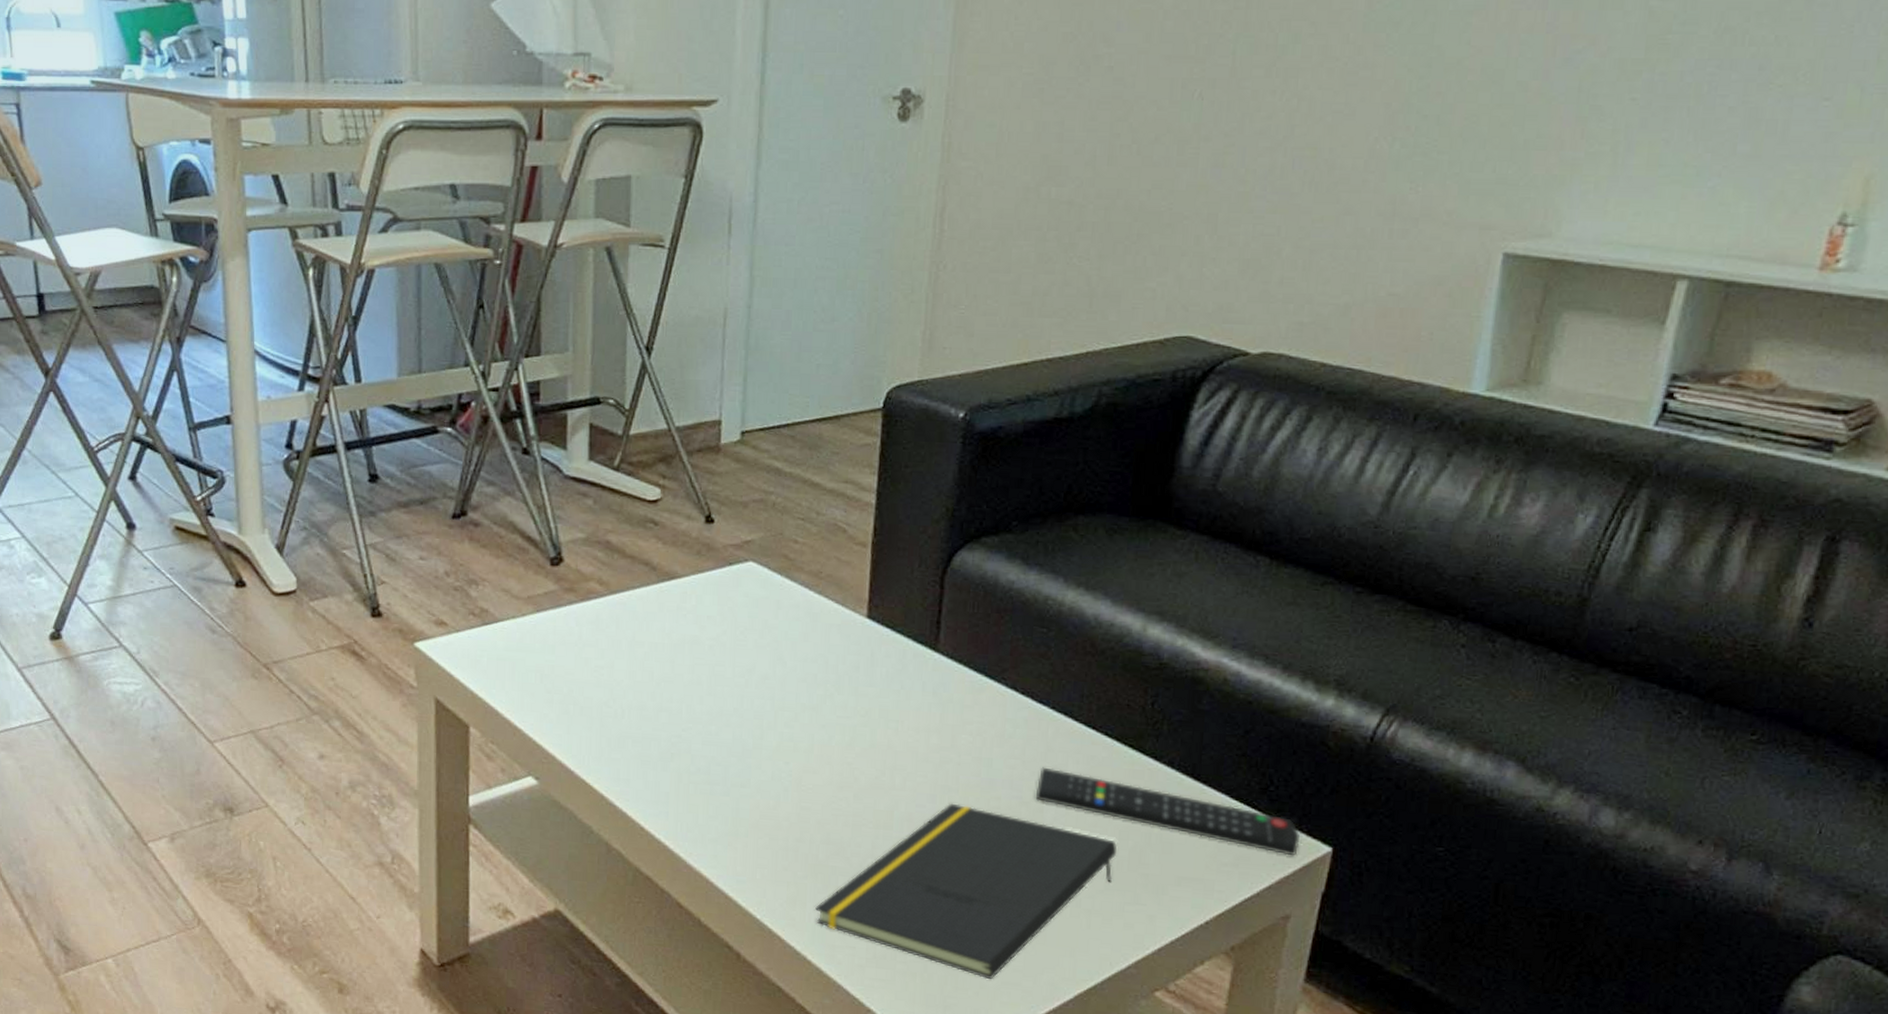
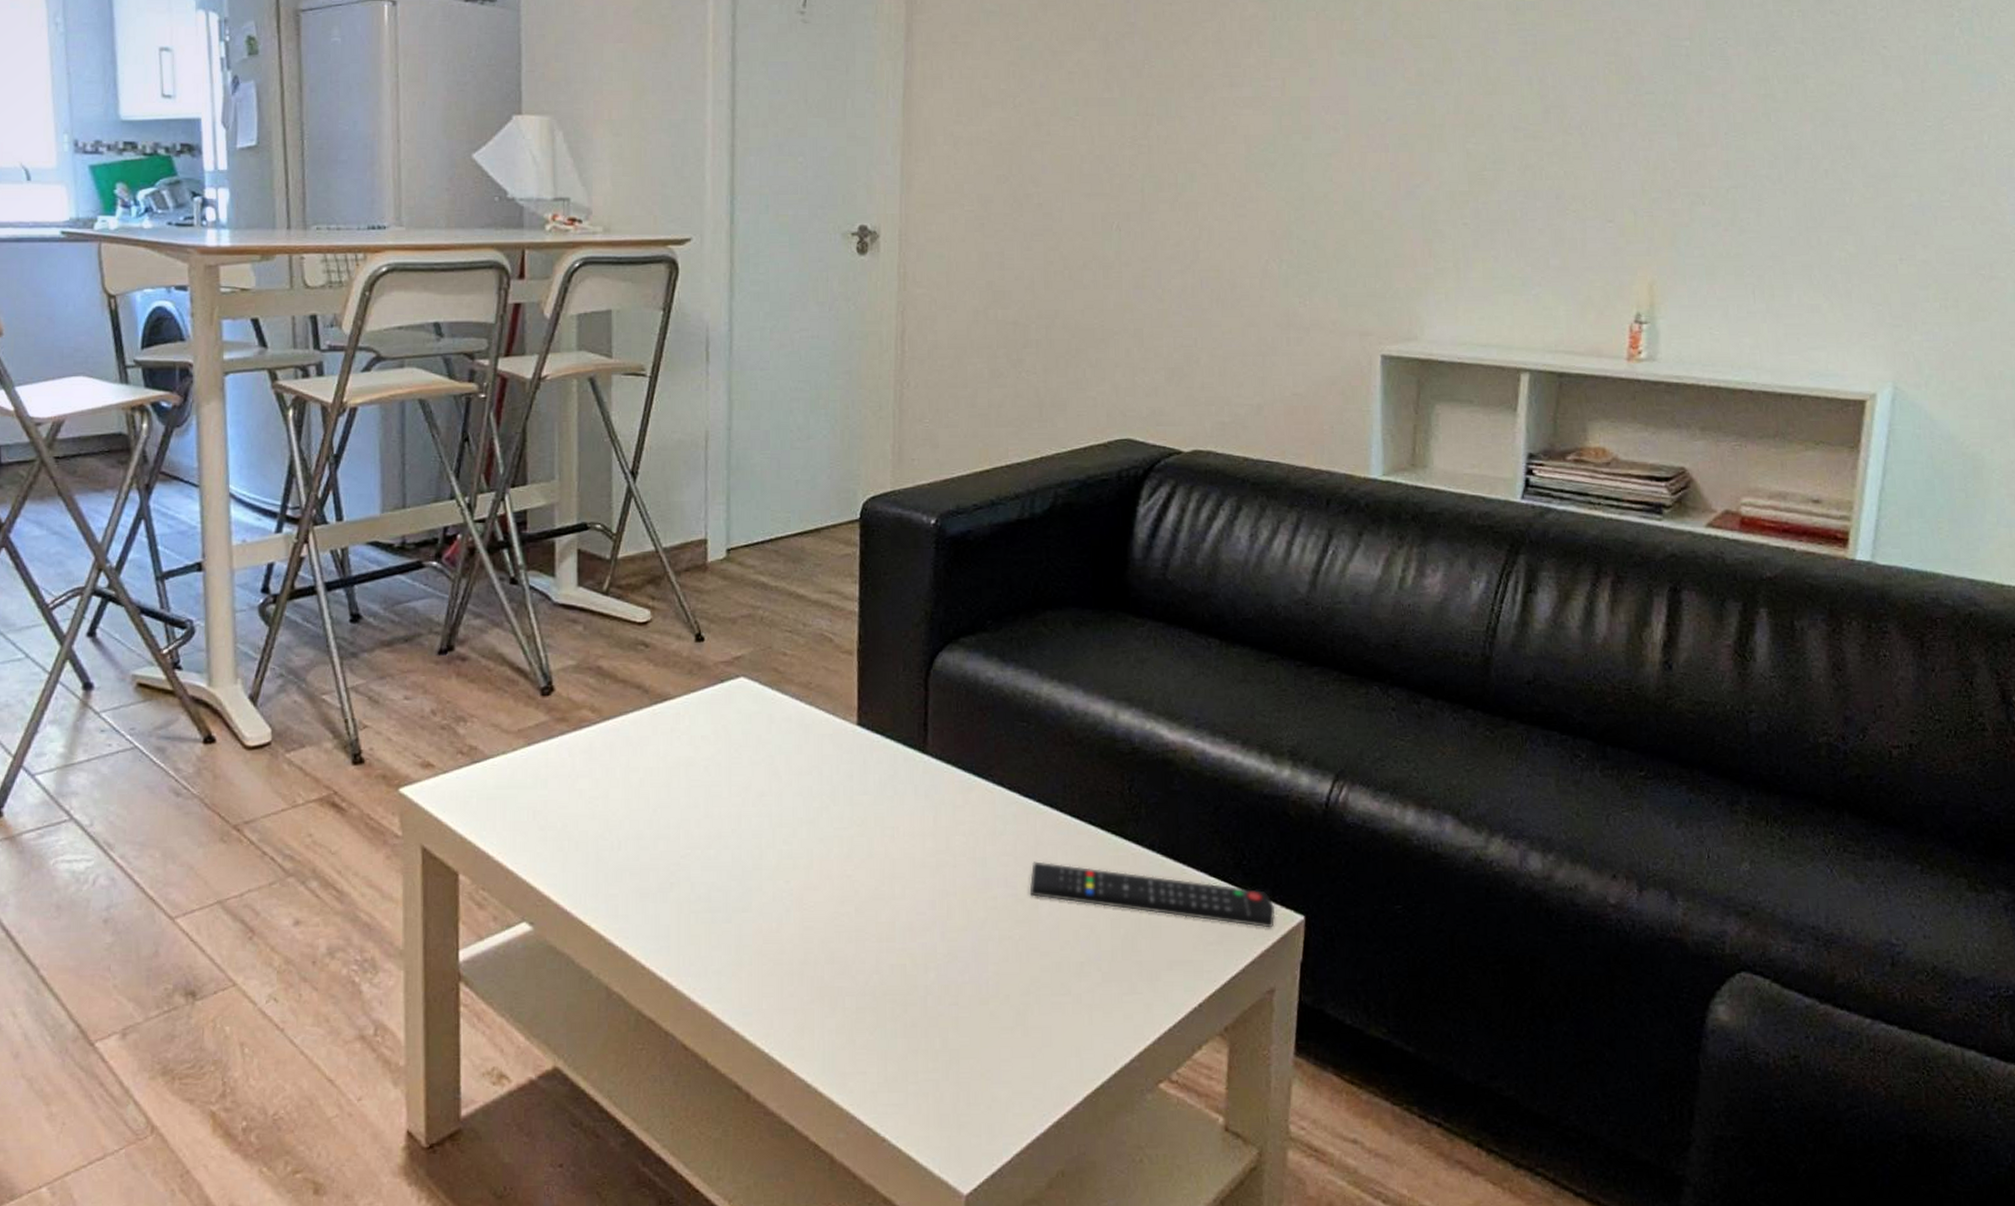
notepad: present [815,803,1117,980] -> none [824,907,1110,1091]

